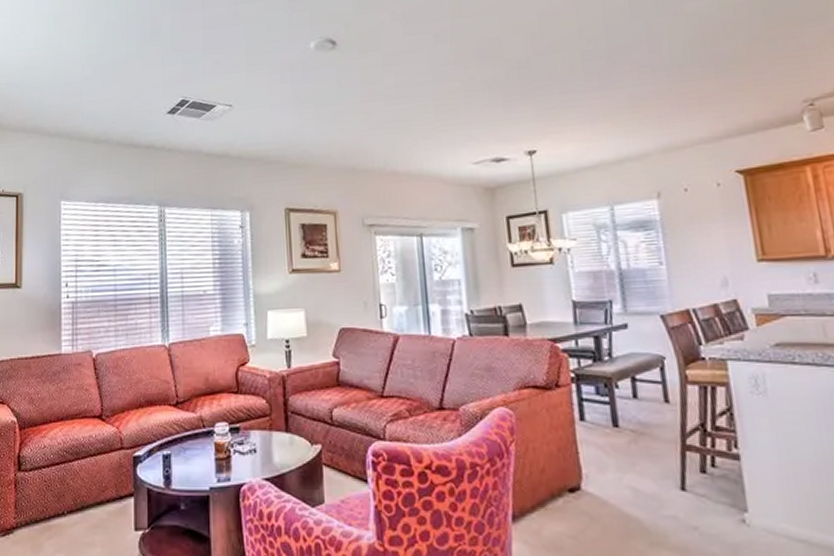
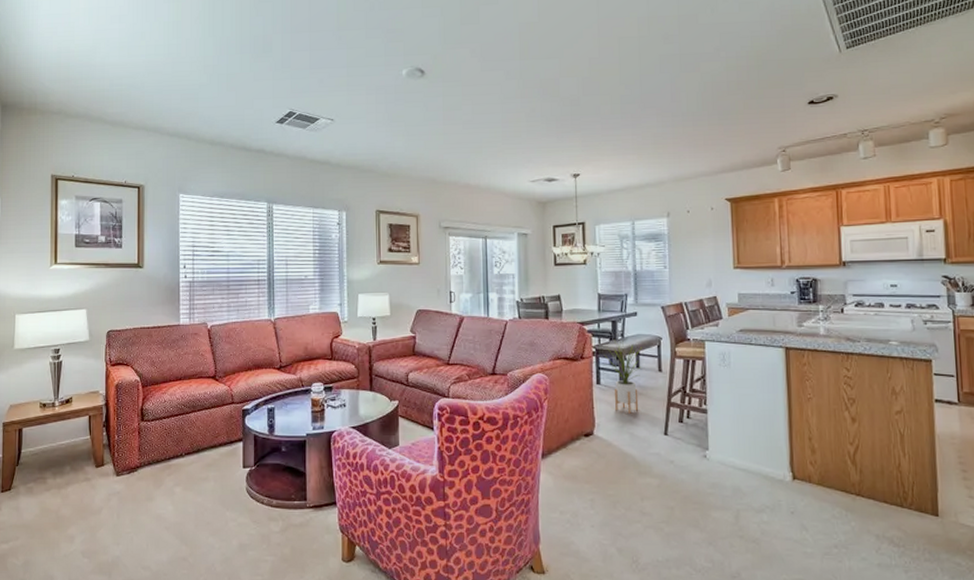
house plant: none [588,361,642,461] -> present [605,340,643,414]

